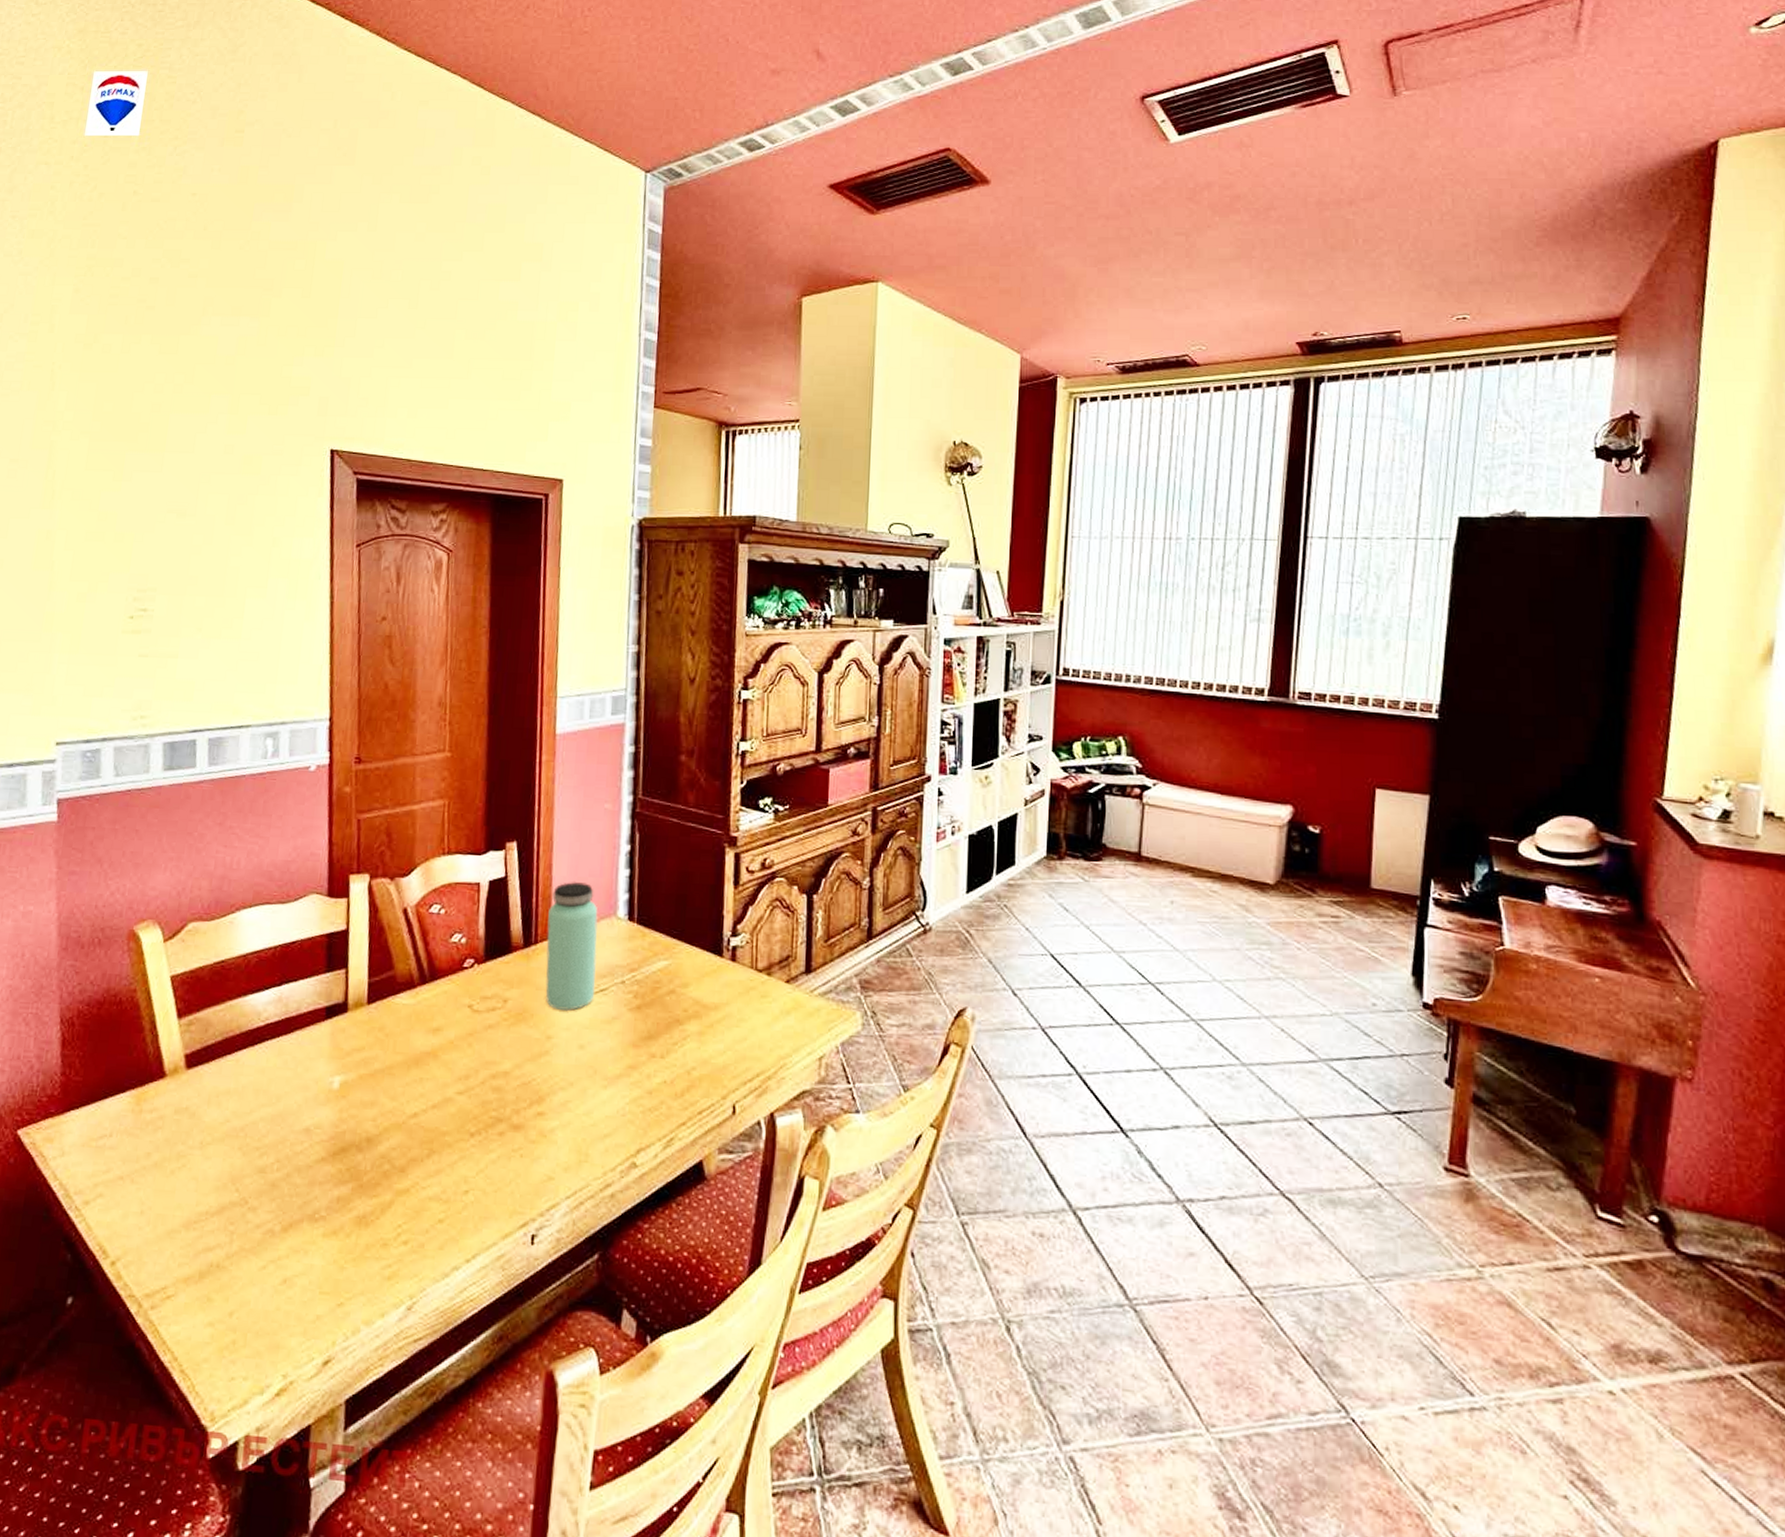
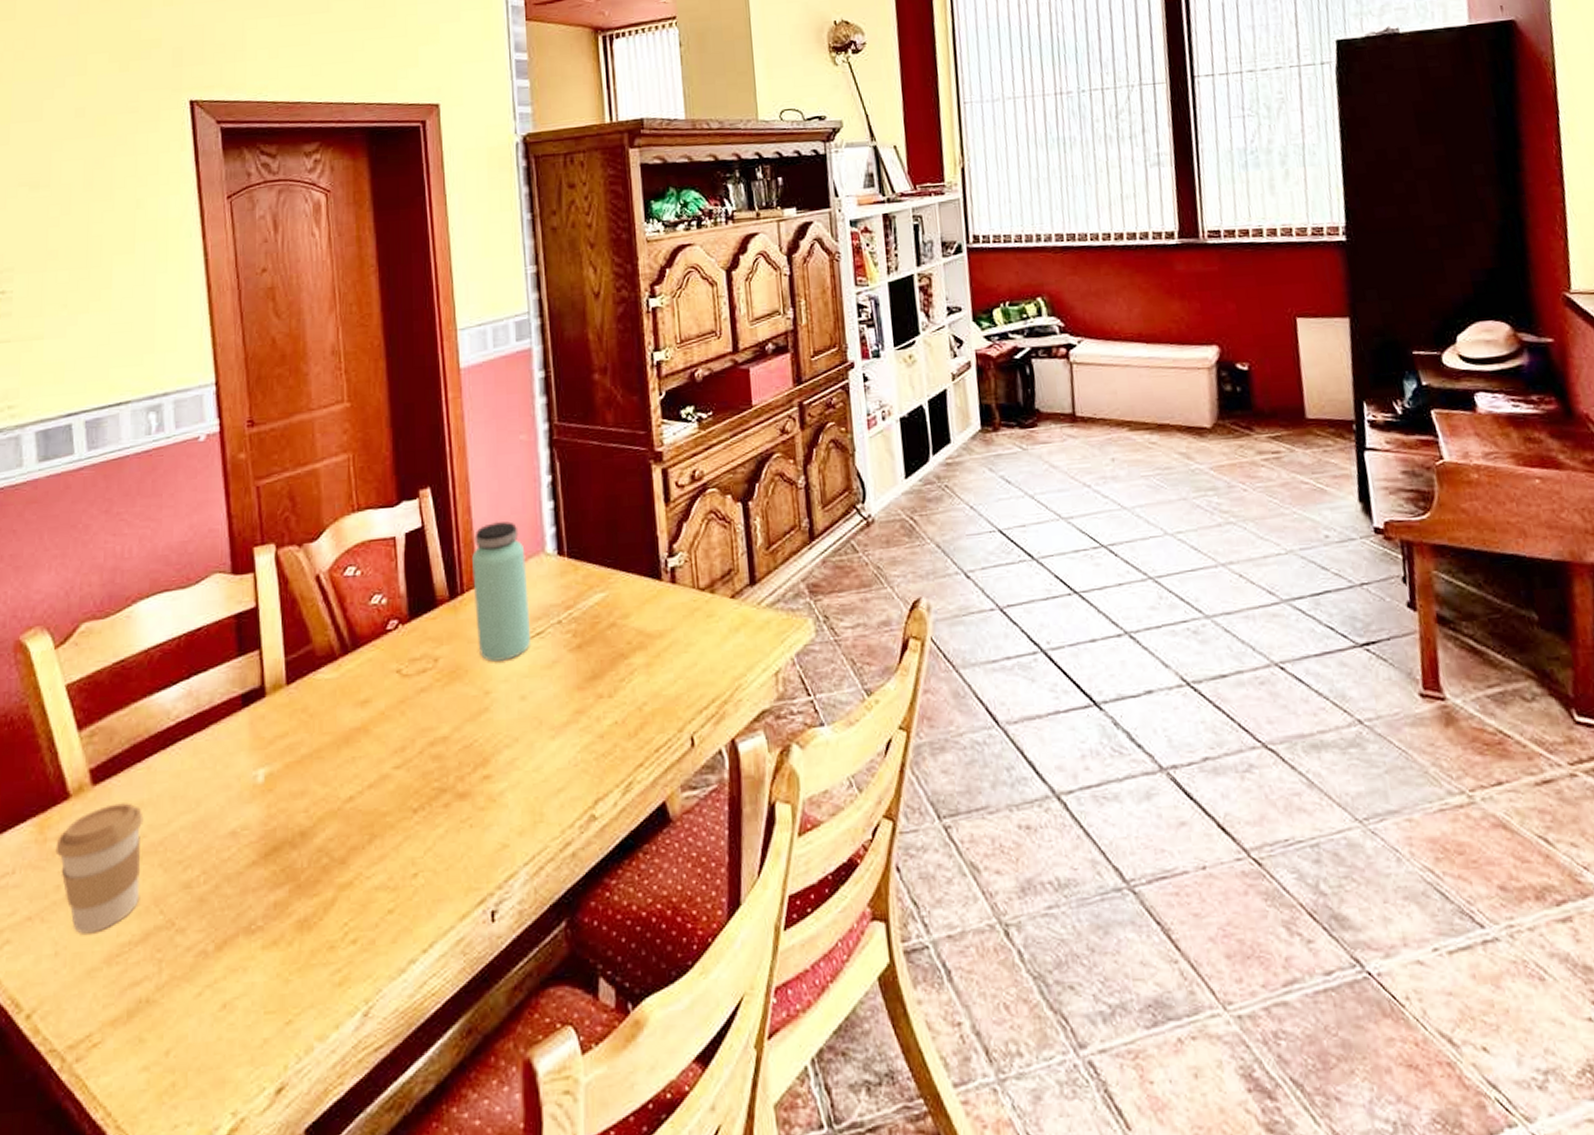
coffee cup: none [149,1088,229,1200] -> present [55,803,144,934]

